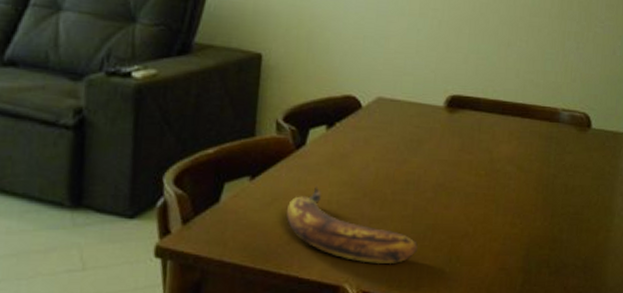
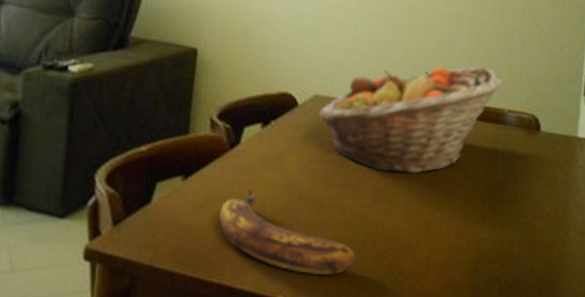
fruit basket: none [381,68,559,170] -> present [318,66,504,174]

